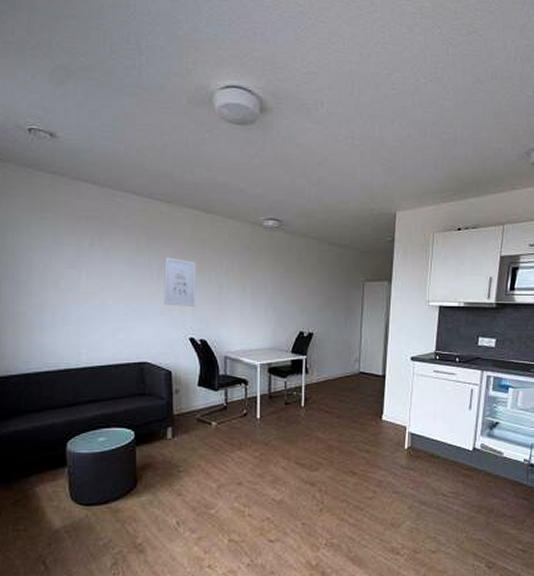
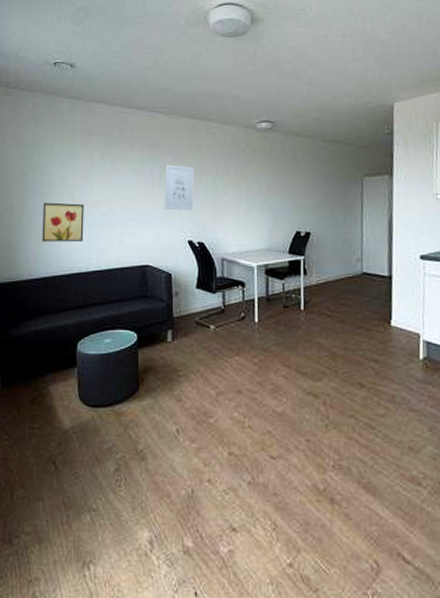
wall art: none [21,292,72,335] -> present [42,202,84,242]

